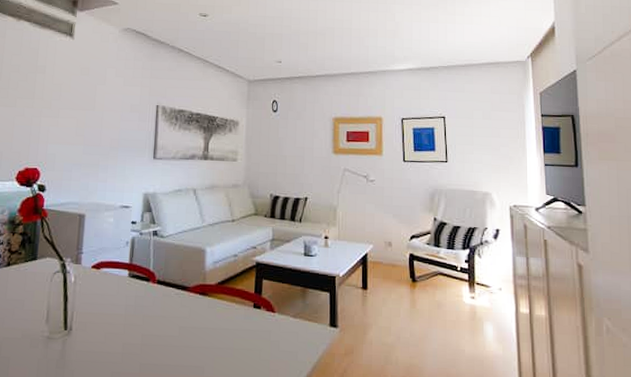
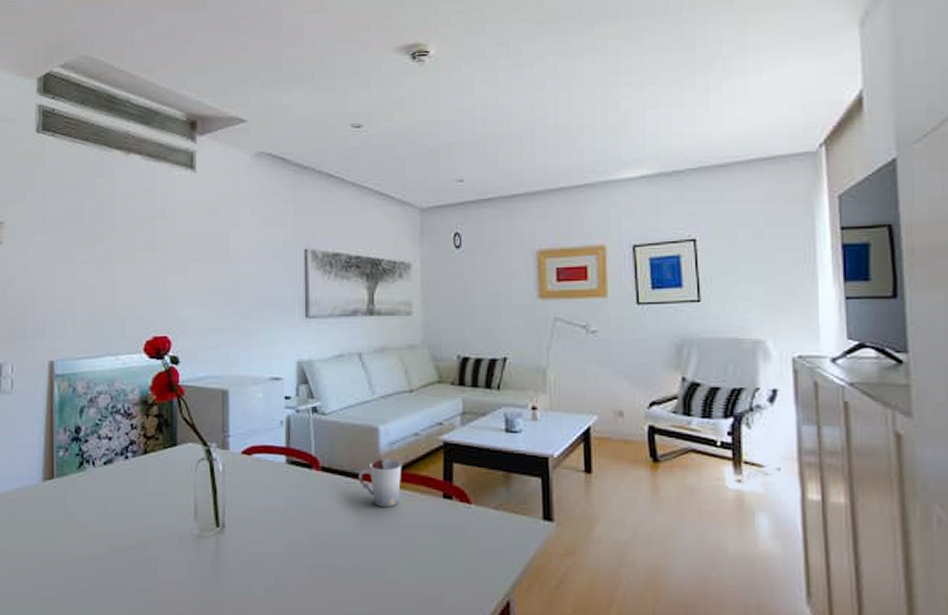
cup: none [187,275,223,315] -> present [358,459,402,507]

